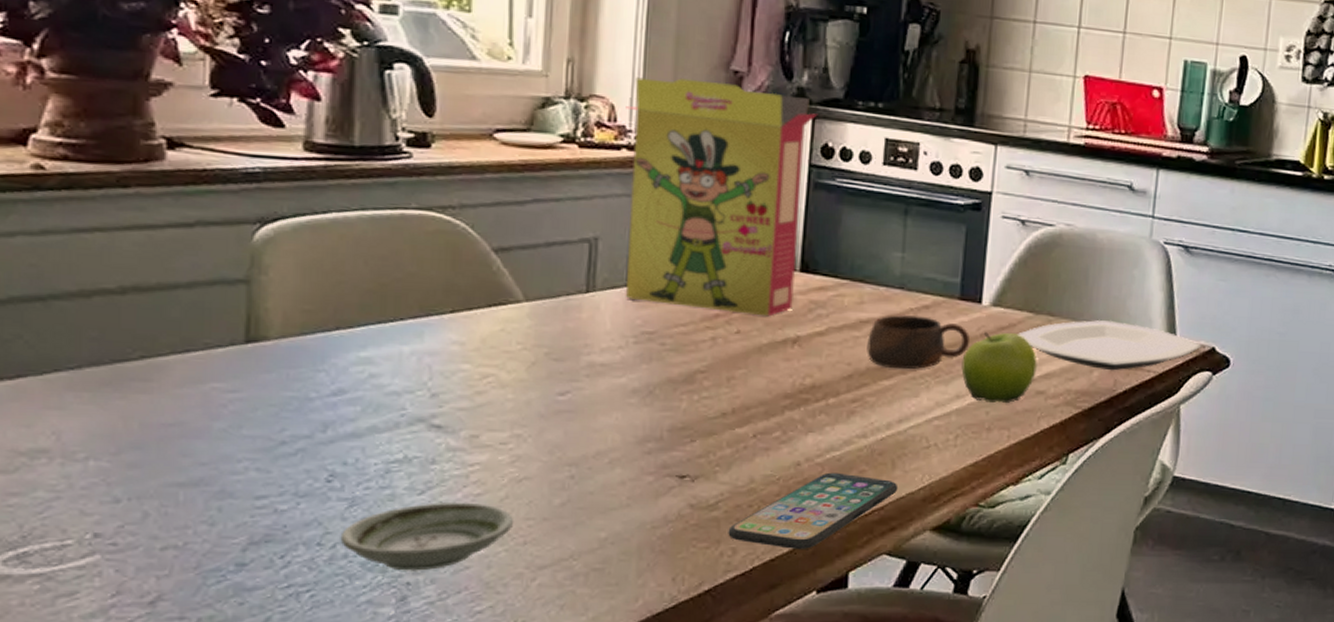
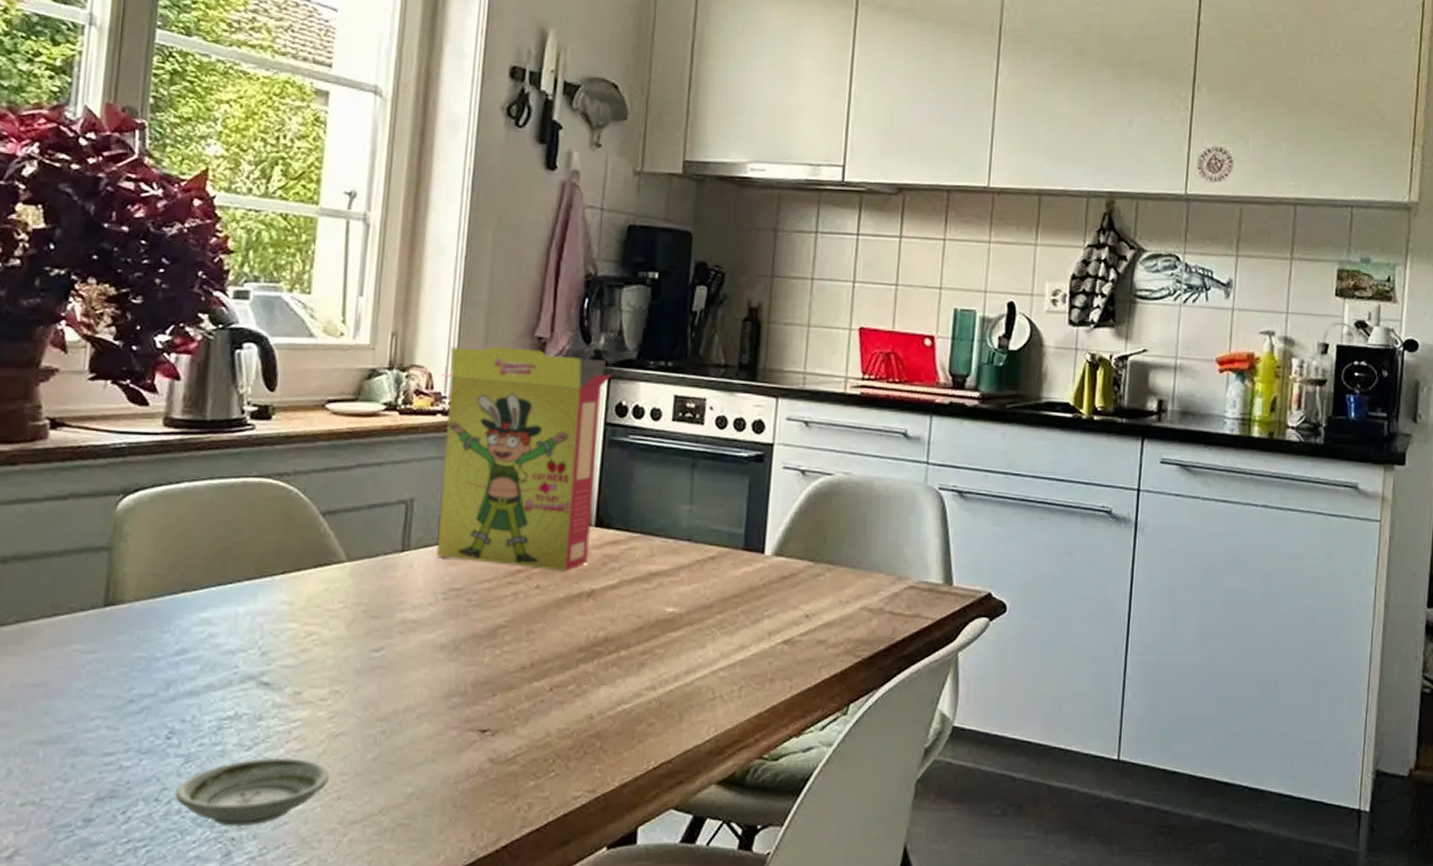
smartphone: present [728,472,899,549] -> none [524,725,686,804]
cup: present [867,314,971,370] -> none [656,566,754,621]
fruit: present [961,332,1037,403] -> none [745,581,818,653]
plate: present [1018,320,1202,371] -> none [799,568,978,619]

